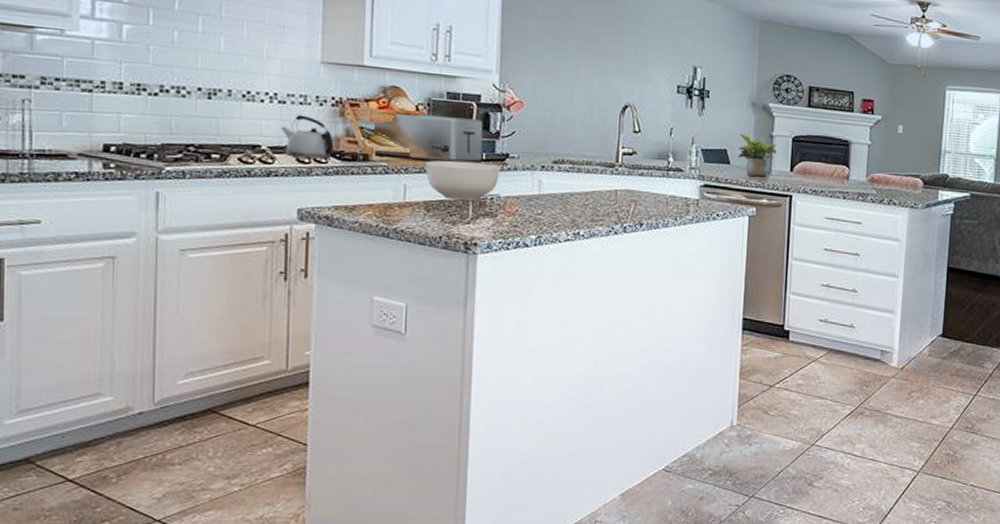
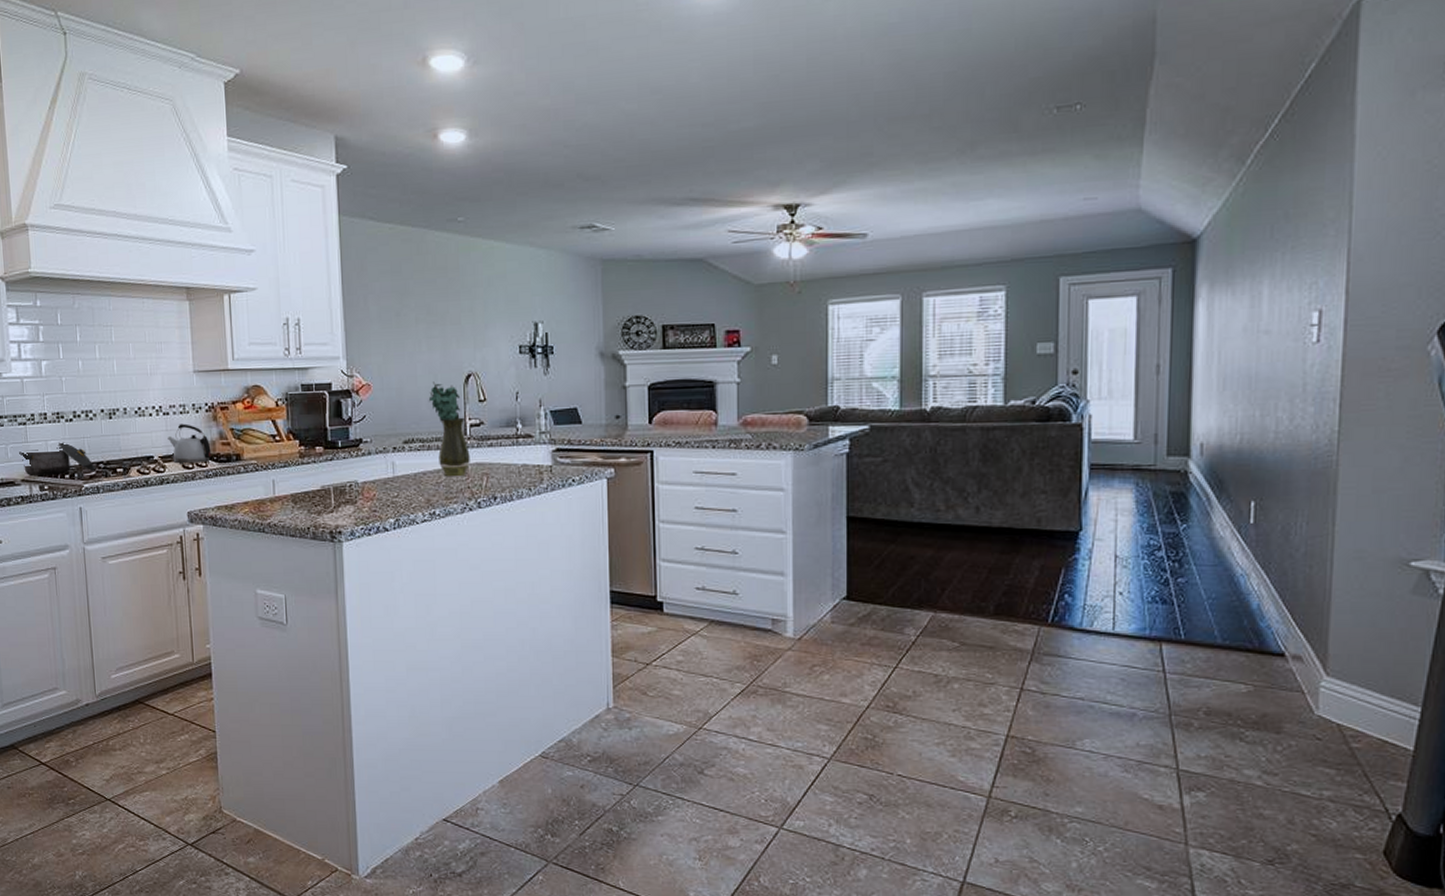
cooking pot: none [79,117,184,155] -> present [19,442,97,477]
toaster: present [373,111,484,164] -> none [241,408,338,457]
bowl: present [425,160,501,201] -> none [288,450,356,491]
vase: none [582,107,620,201] -> present [428,381,470,477]
potted plant: present [738,134,777,178] -> none [589,389,632,436]

